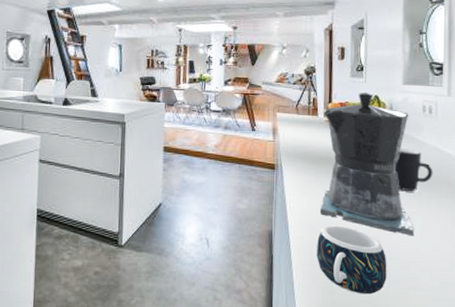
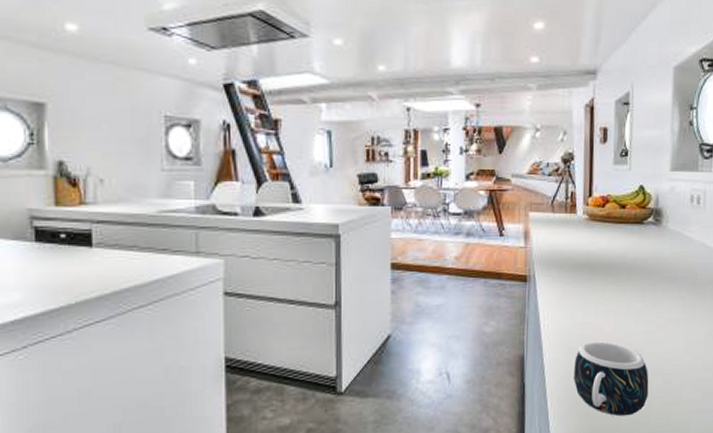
coffee maker: present [320,92,415,236] -> none [578,181,678,346]
mug: present [394,148,433,191] -> none [659,246,699,295]

